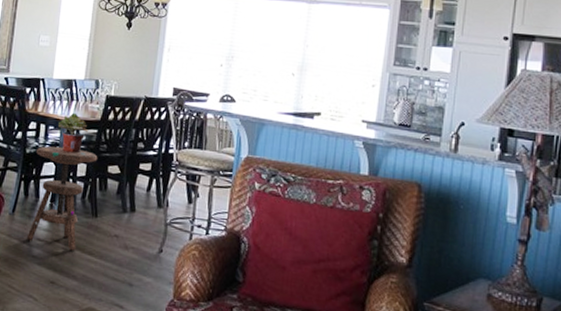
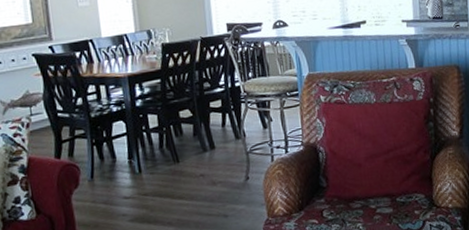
side table: present [26,146,98,251] -> none [101,101,167,202]
potted plant: present [58,113,89,154] -> none [119,68,152,108]

